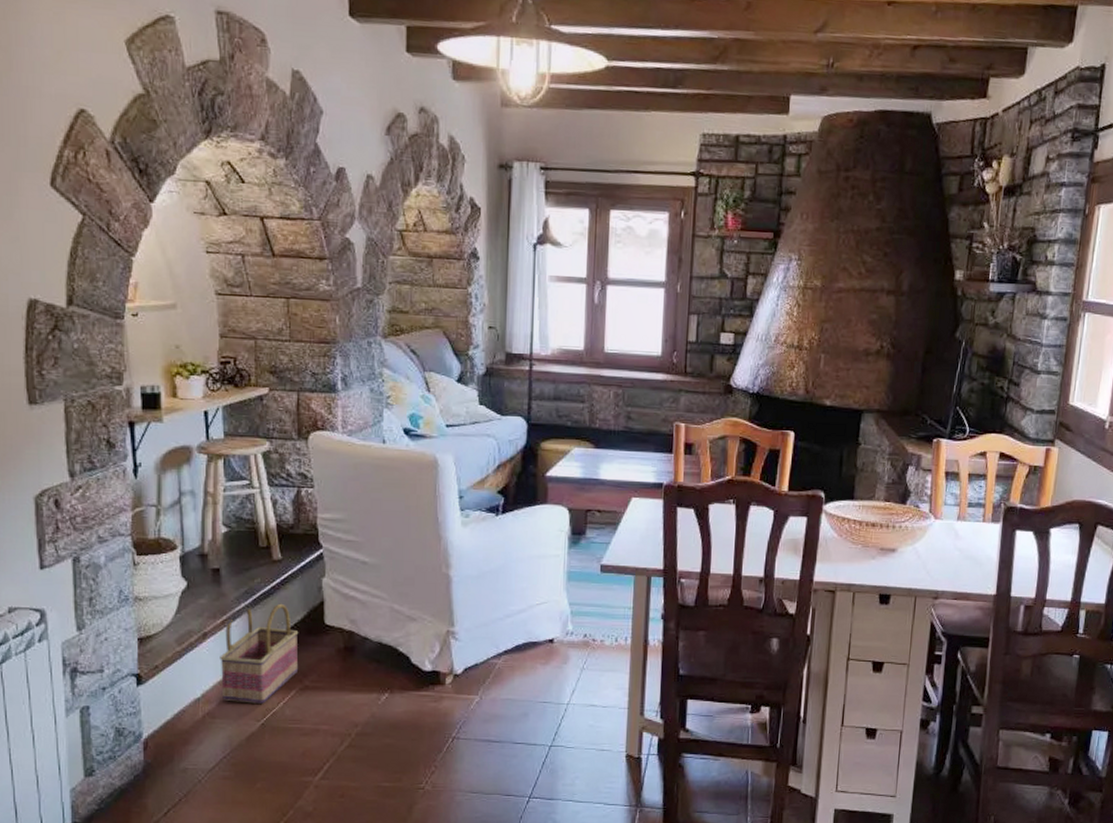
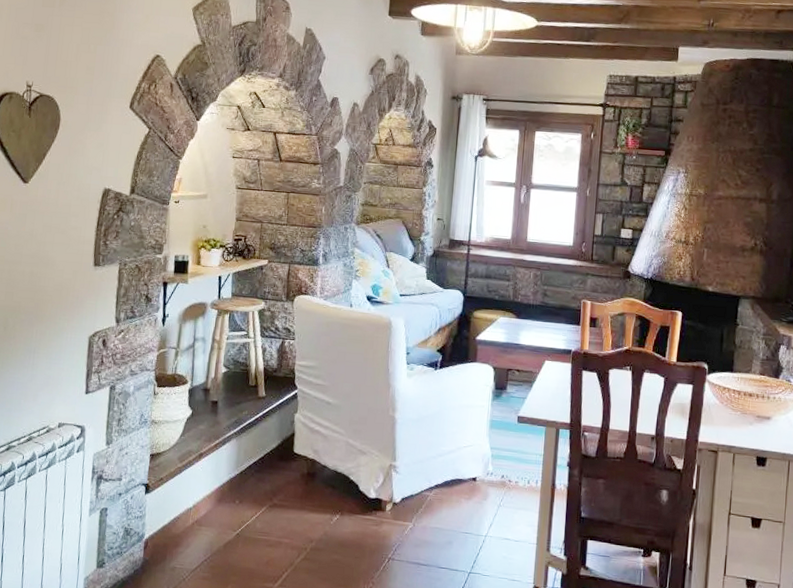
basket: present [220,603,299,704] -> none [209,432,273,516]

